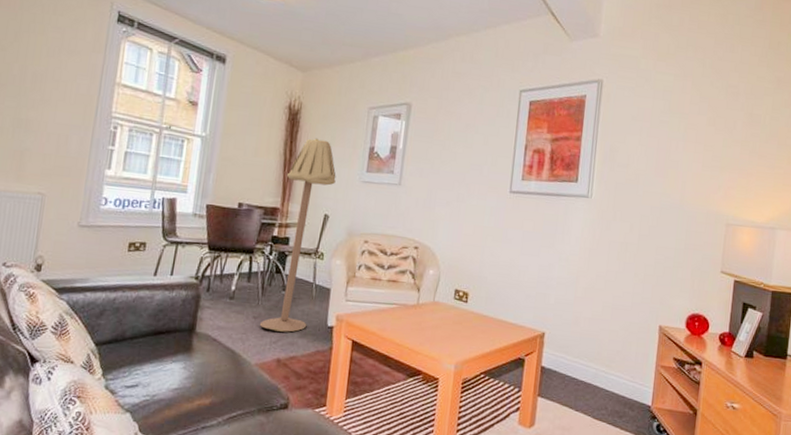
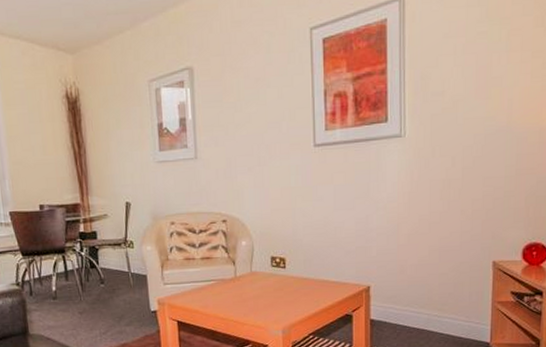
floor lamp: present [259,138,336,332] -> none [79,124,131,323]

